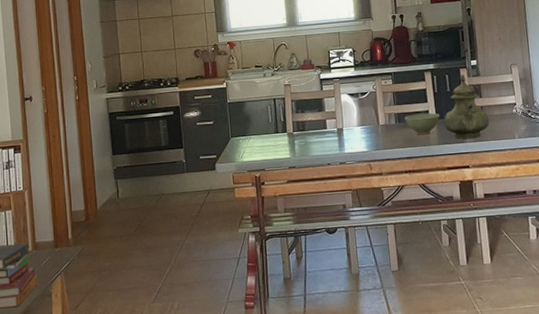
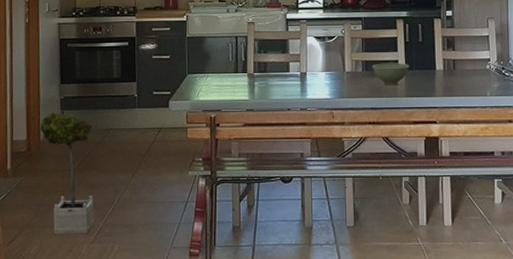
potted tree: none [96,182,154,297] -> present [40,112,95,234]
teapot: present [443,74,490,139] -> none [413,24,462,93]

